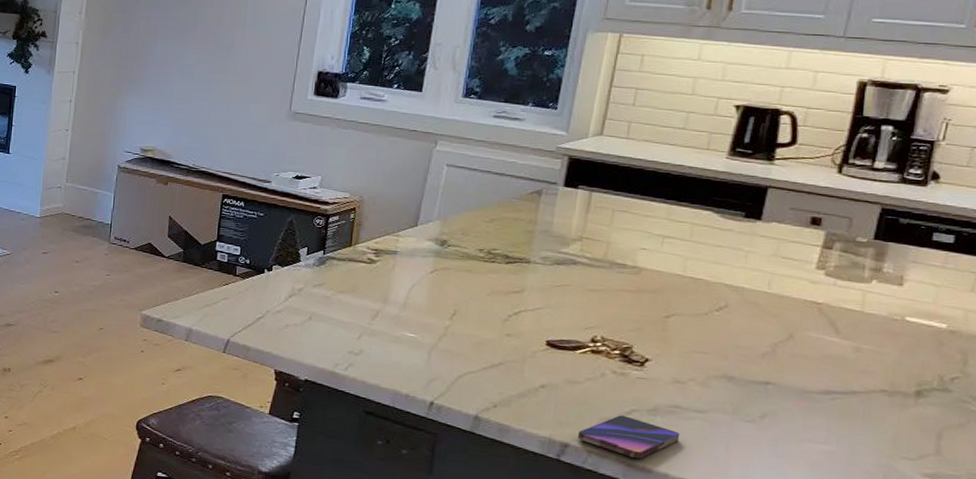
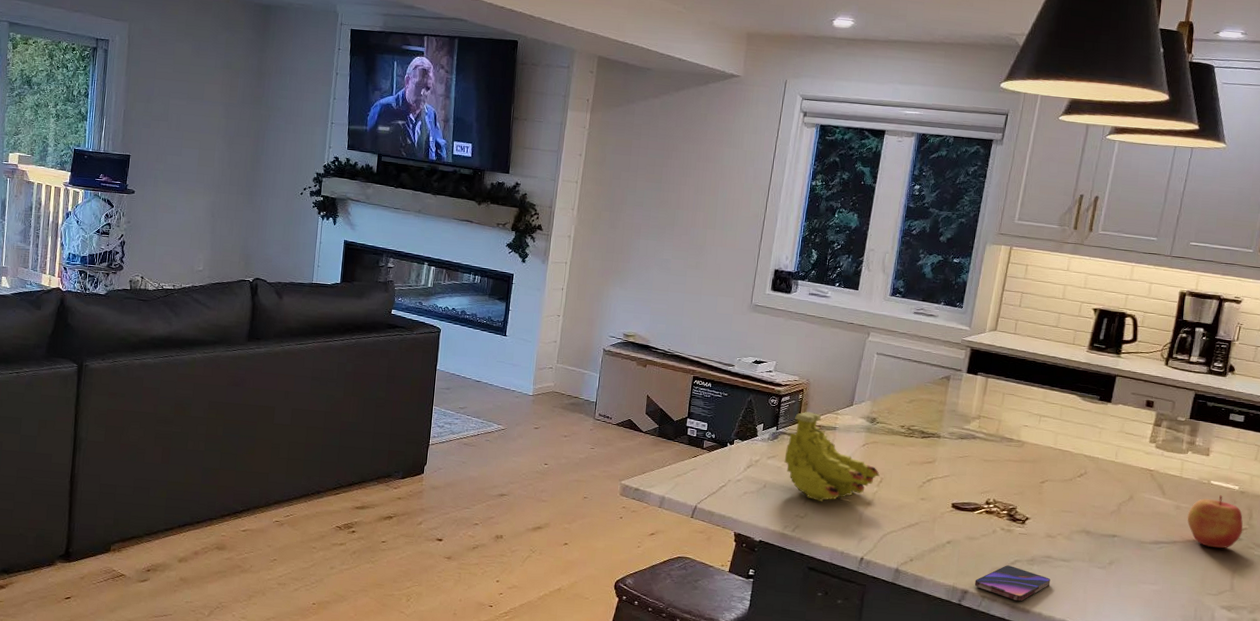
fruit: none [333,233,453,336] -> present [784,411,880,501]
apple: none [871,335,954,402] -> present [1187,495,1243,549]

